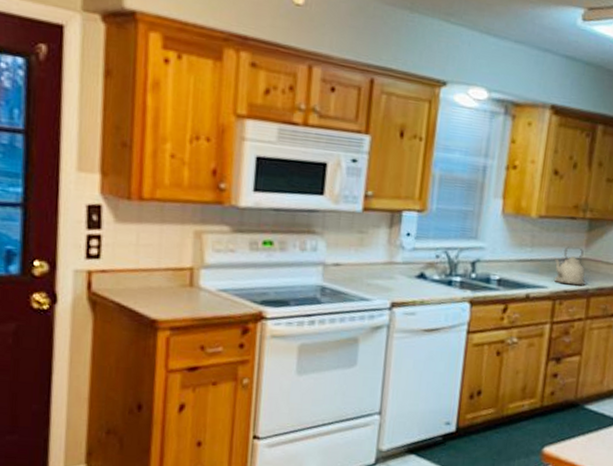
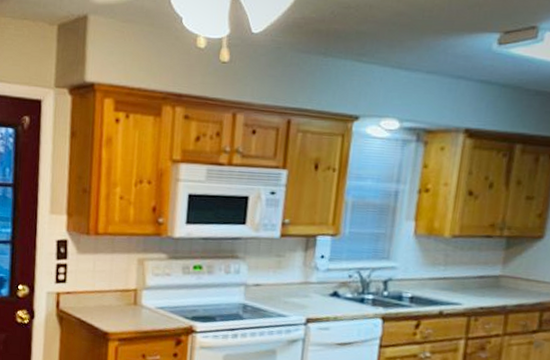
kettle: present [553,246,586,286] -> none [468,264,504,303]

